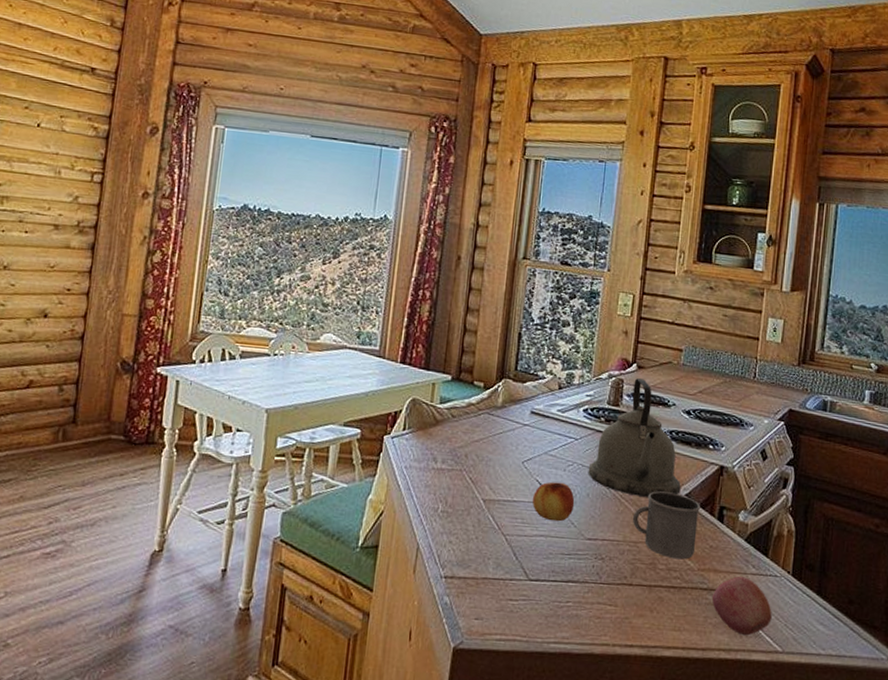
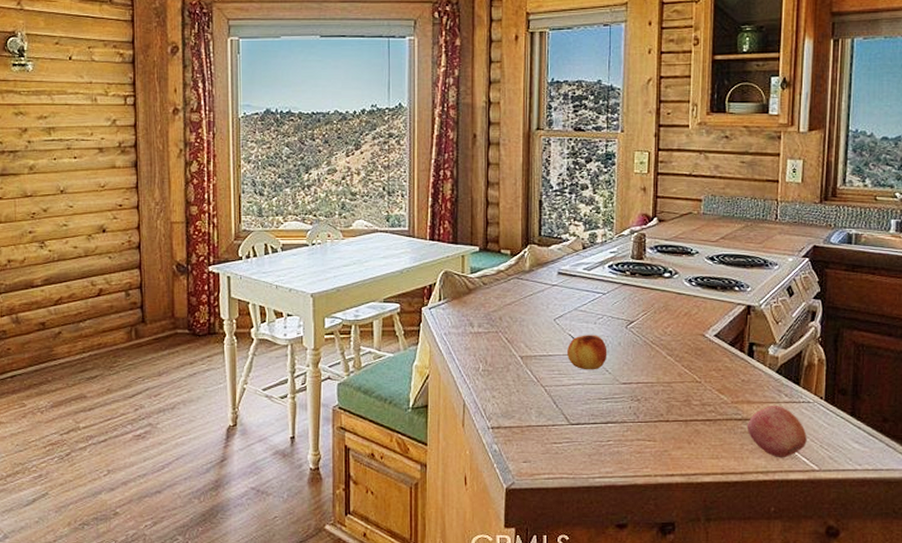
kettle: present [588,378,681,497] -> none [618,231,709,341]
mug: present [632,491,701,560] -> none [664,334,731,395]

